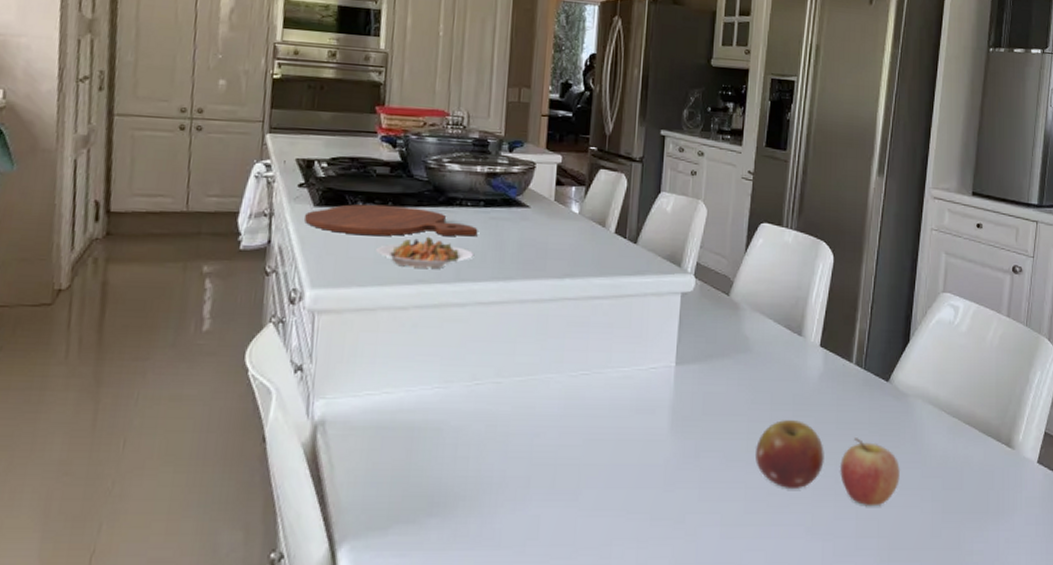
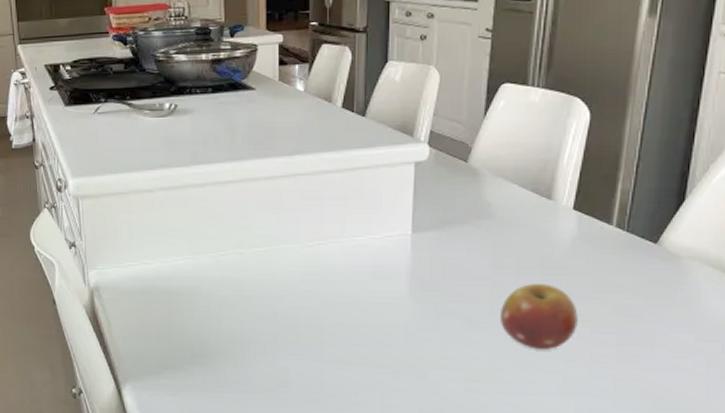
cutting board: present [304,204,478,237] -> none [59,99,209,129]
salad: present [376,236,475,269] -> none [121,124,208,154]
fruit: present [839,438,901,507] -> none [595,301,670,368]

